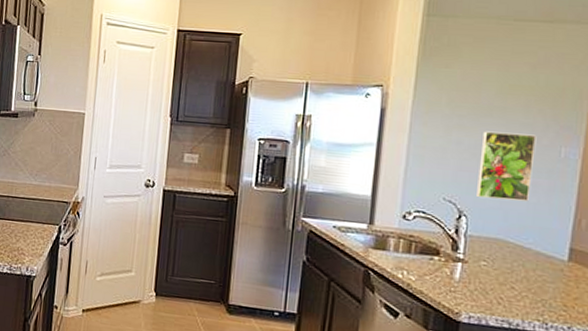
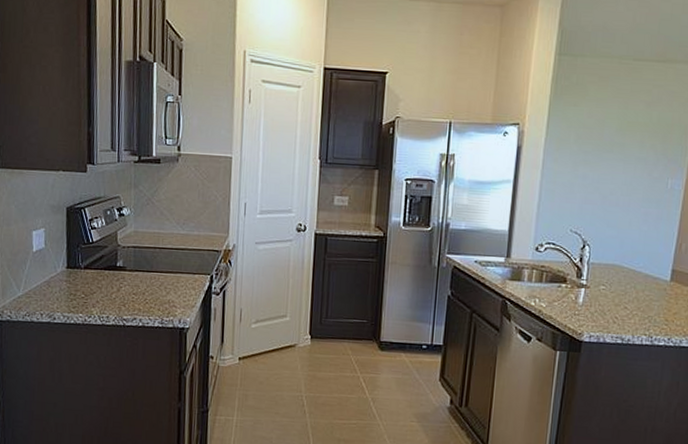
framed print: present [477,131,537,202] -> none [598,166,649,230]

